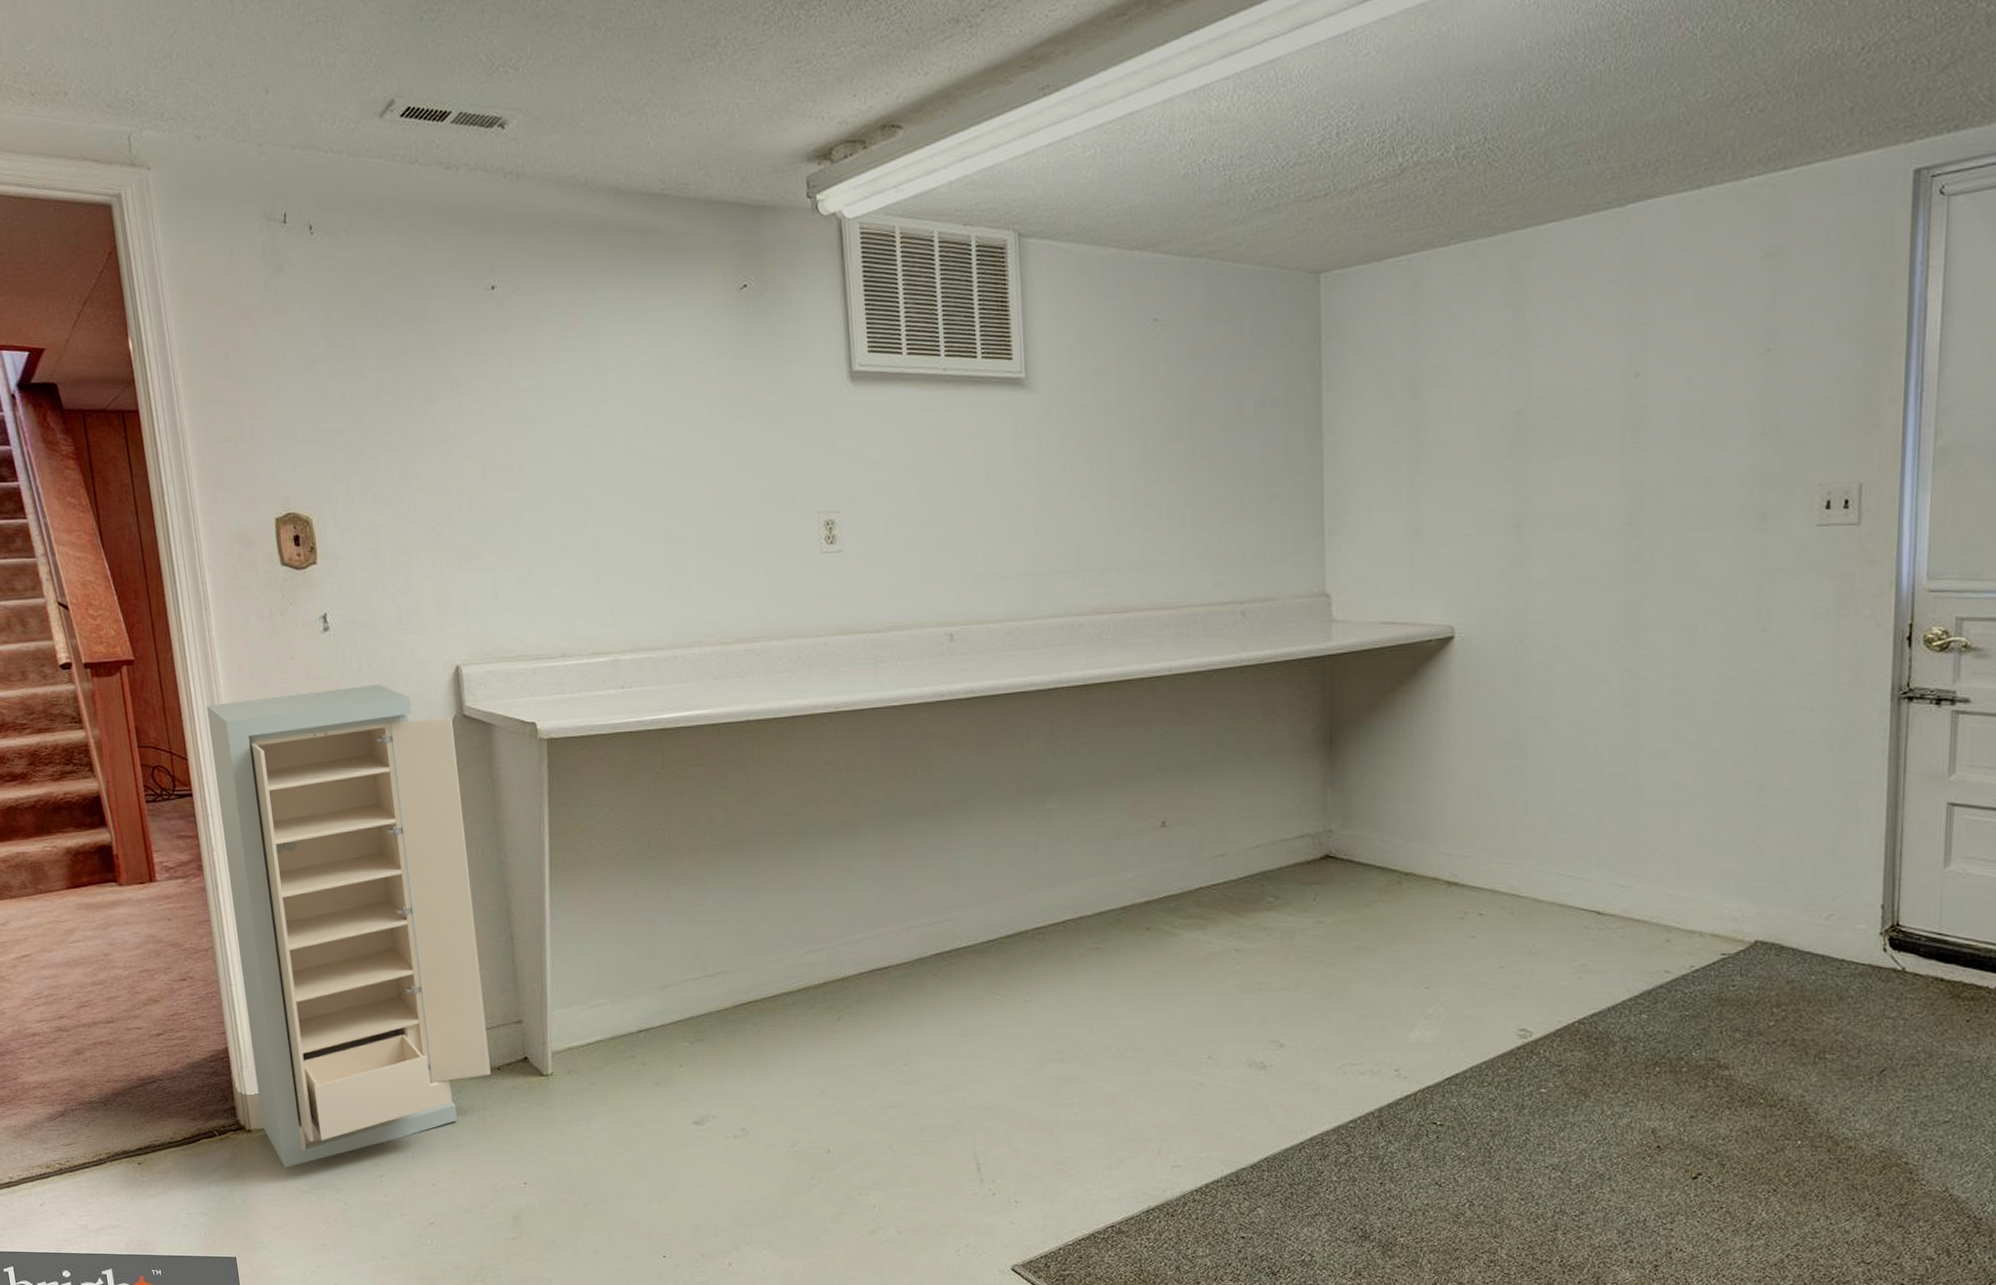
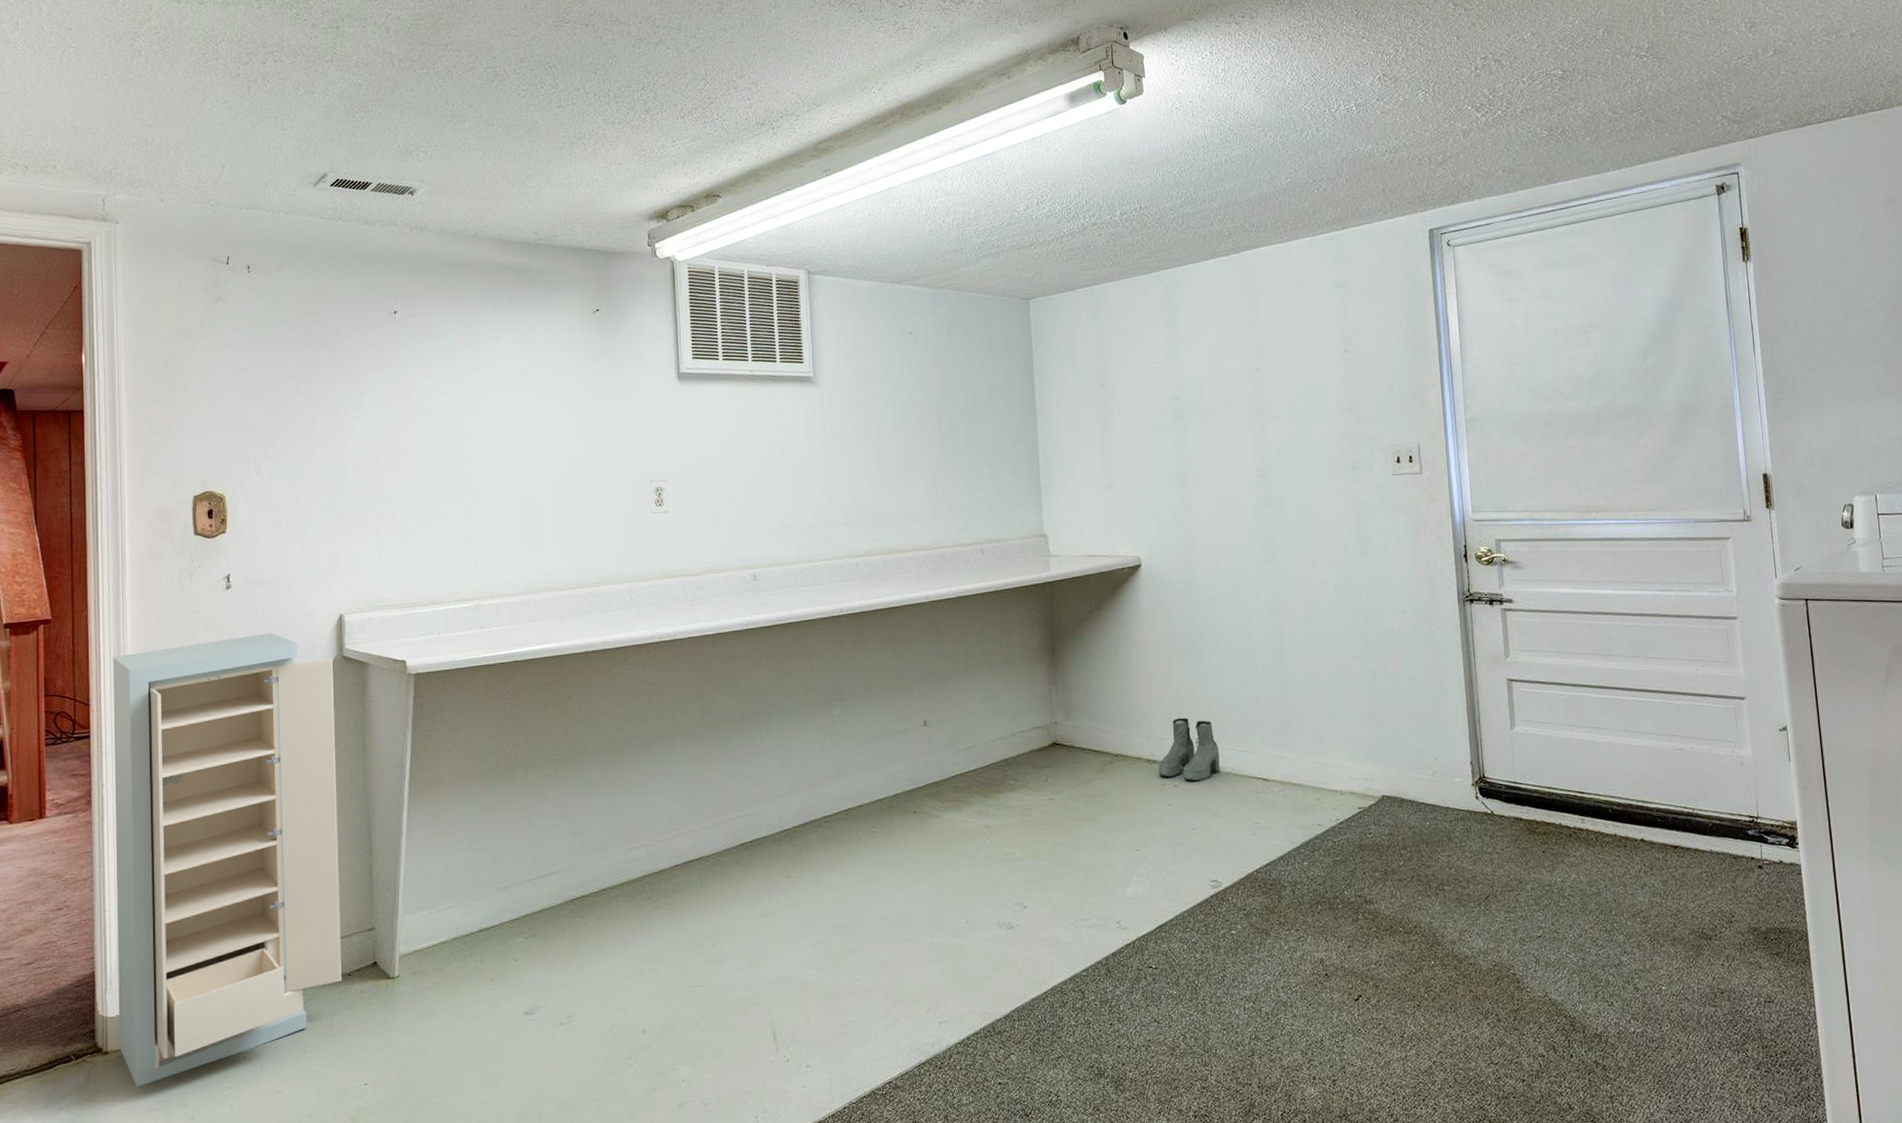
boots: none [1459,832,1541,911] -> present [1158,717,1220,782]

